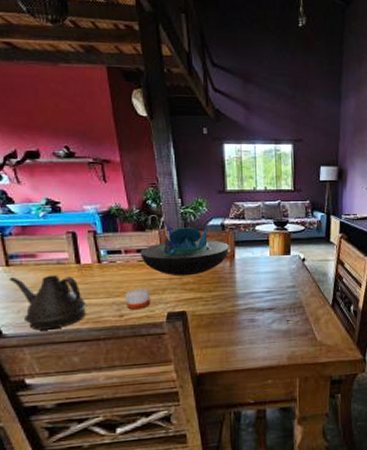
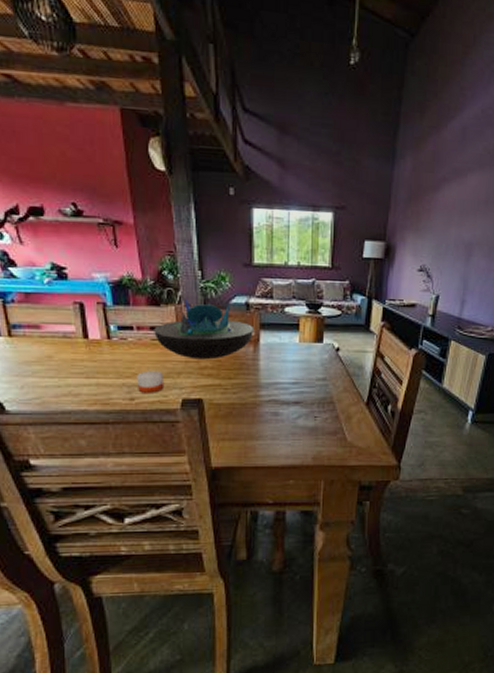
teapot: present [9,274,87,331] -> none [11,349,95,409]

